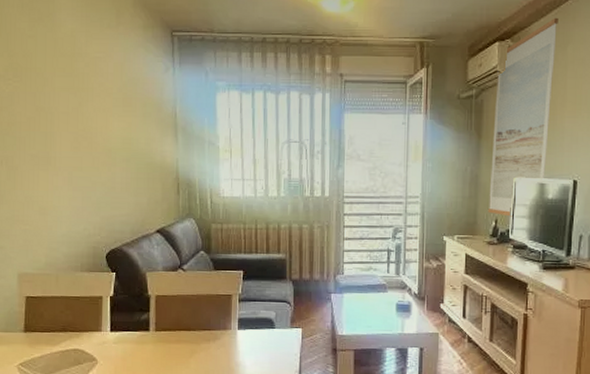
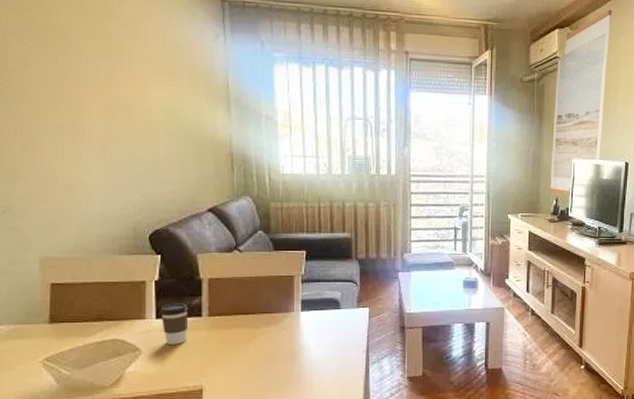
coffee cup: none [114,318,138,356] -> present [160,303,189,345]

